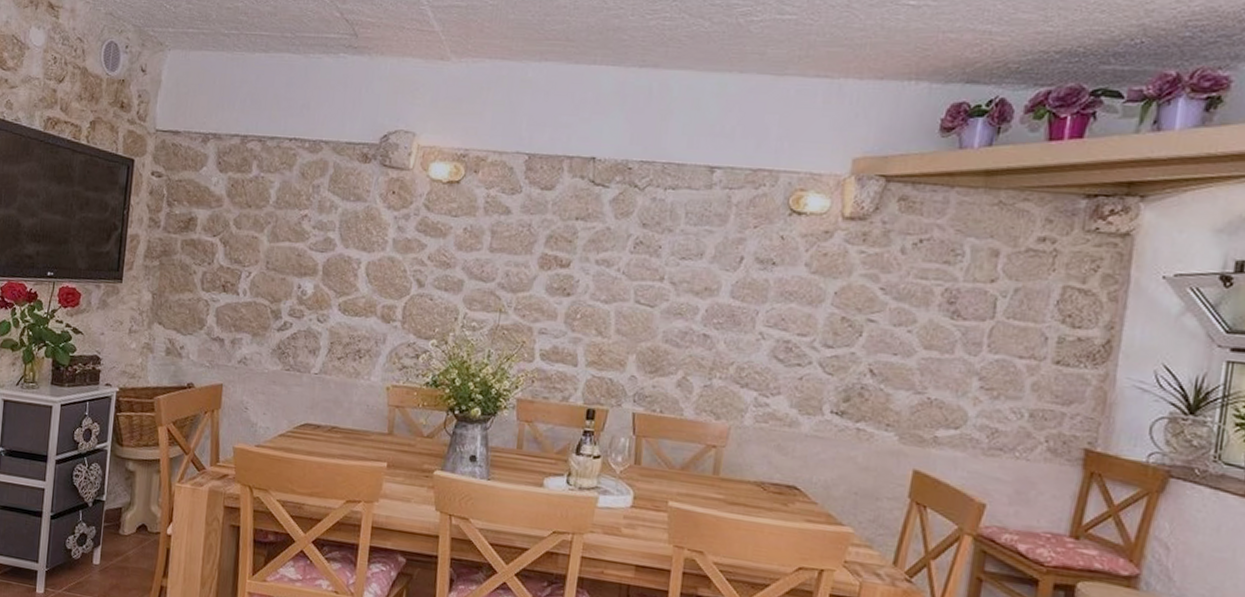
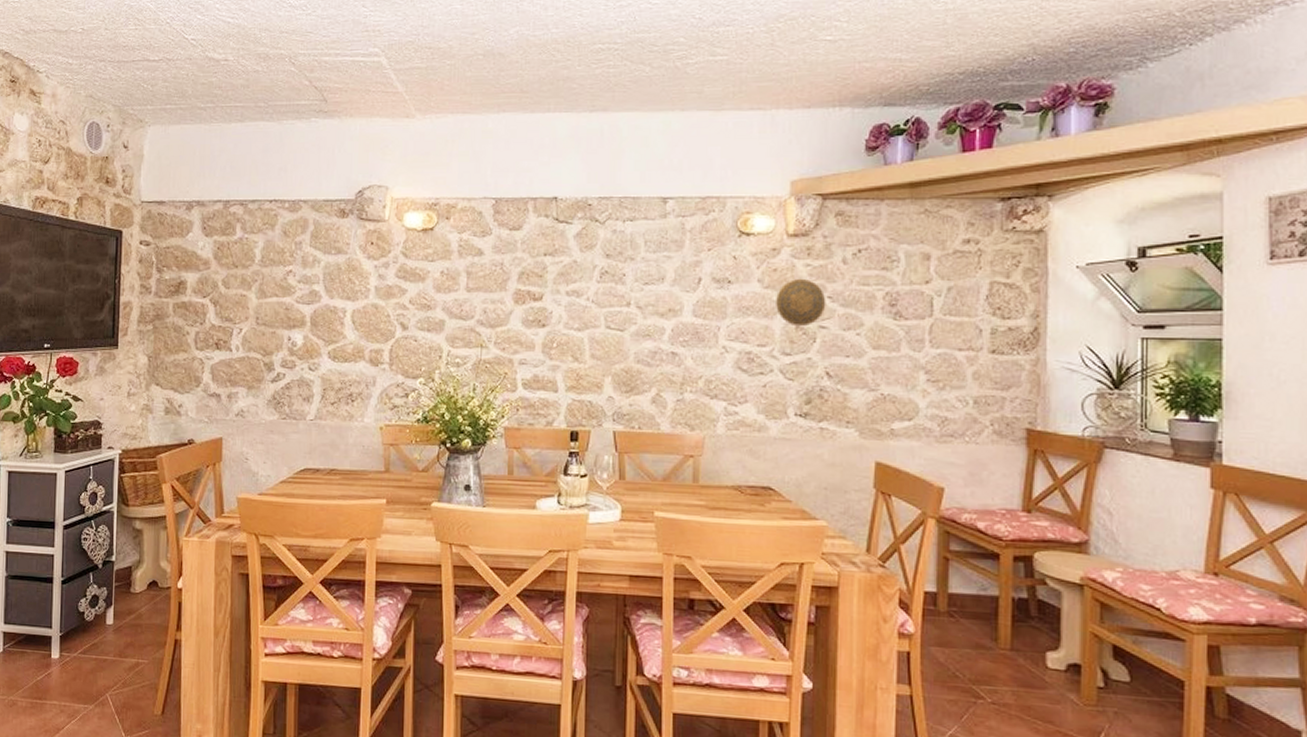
decorative plate: none [822,265,879,319] -> present [776,278,826,327]

